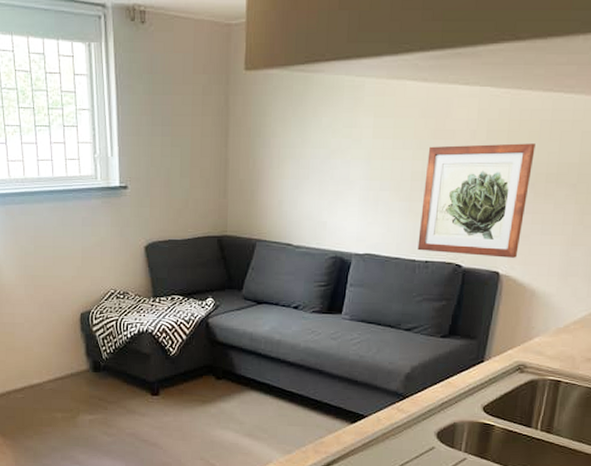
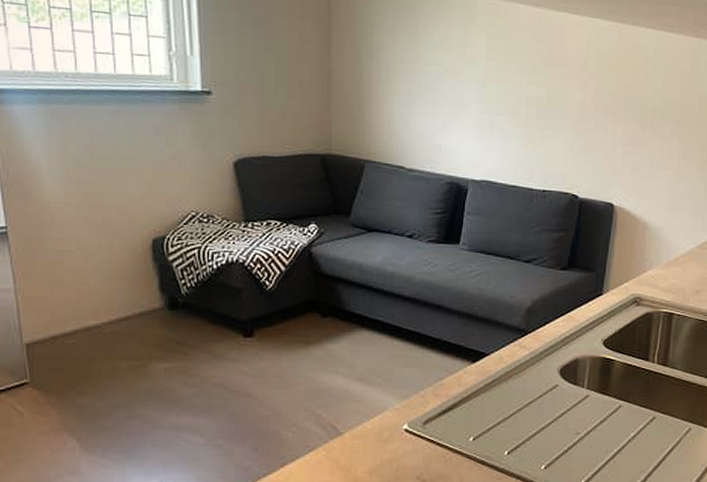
wall art: present [417,143,536,258] -> none [535,73,642,190]

